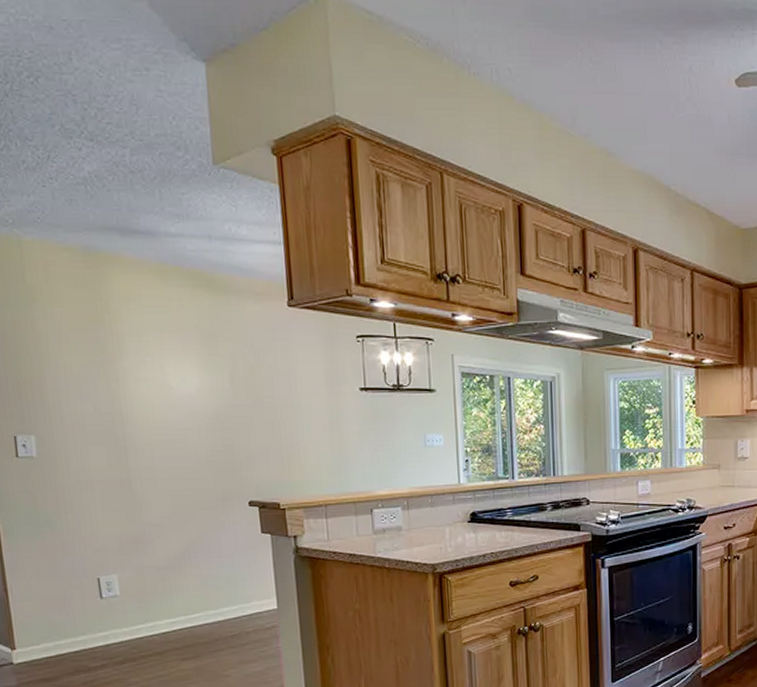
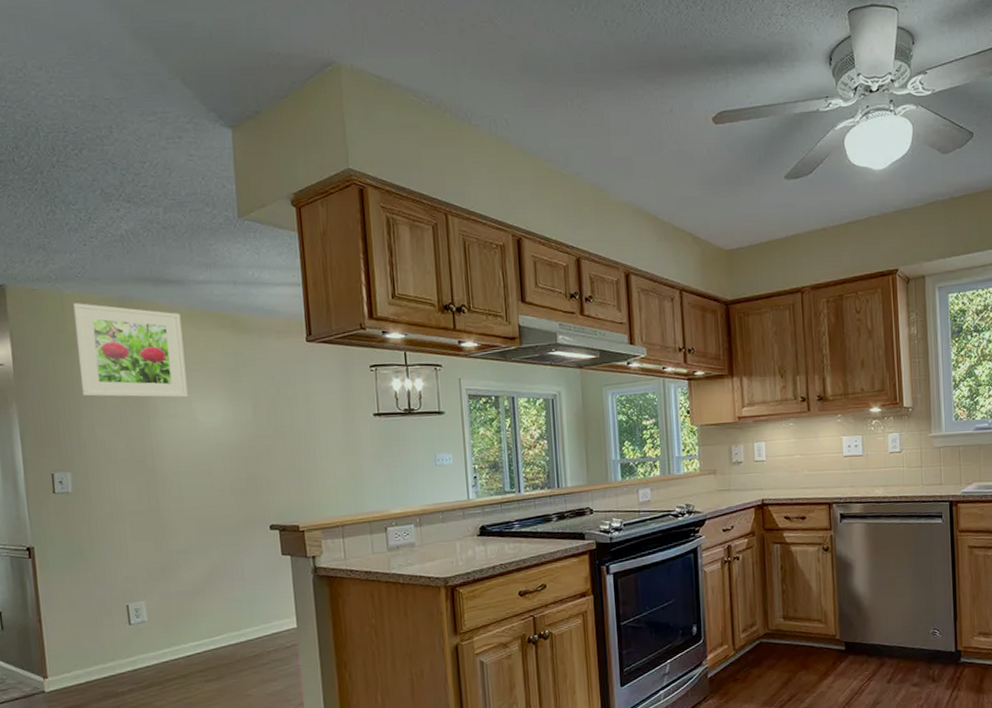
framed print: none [31,251,161,361] -> present [72,303,189,398]

